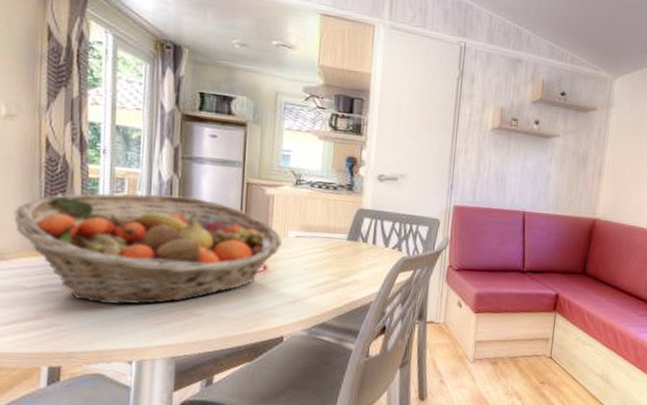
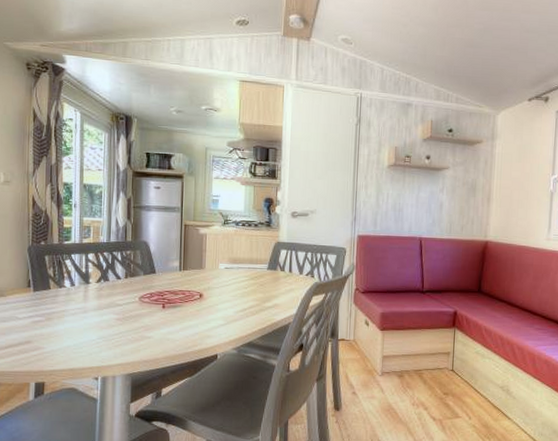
fruit basket: present [14,192,282,305] -> none [10,238,214,330]

